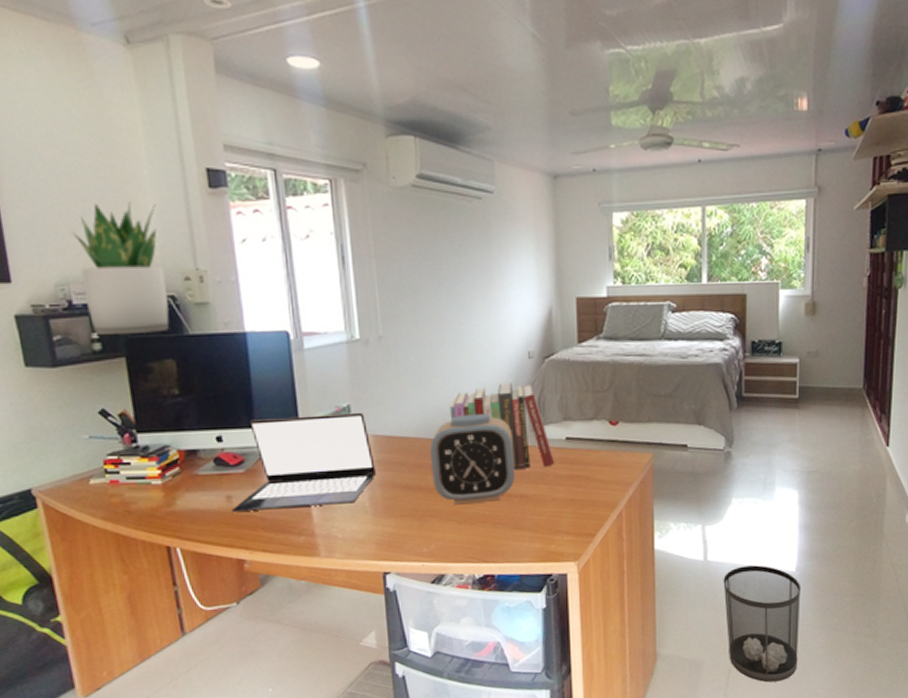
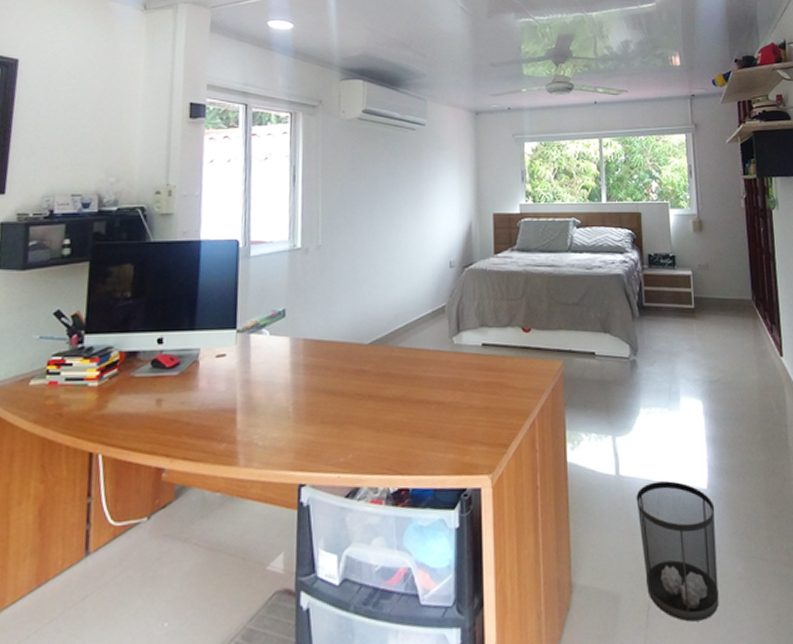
planter: present [72,201,170,336] -> none [65,127,143,242]
laptop: present [231,412,377,512] -> none [159,316,304,416]
alarm clock: present [429,414,516,505] -> none [354,320,434,412]
books: present [449,382,555,471] -> none [376,290,472,376]

